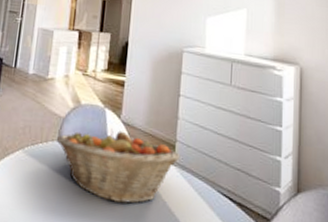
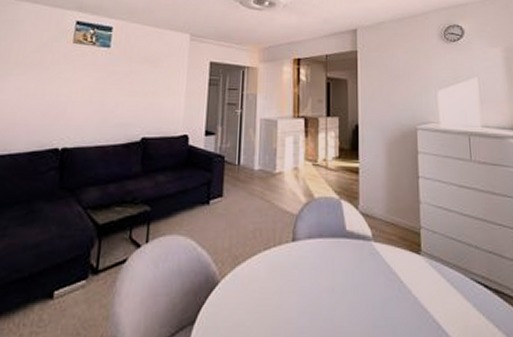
fruit basket: present [56,128,179,204] -> none [291,221,426,306]

